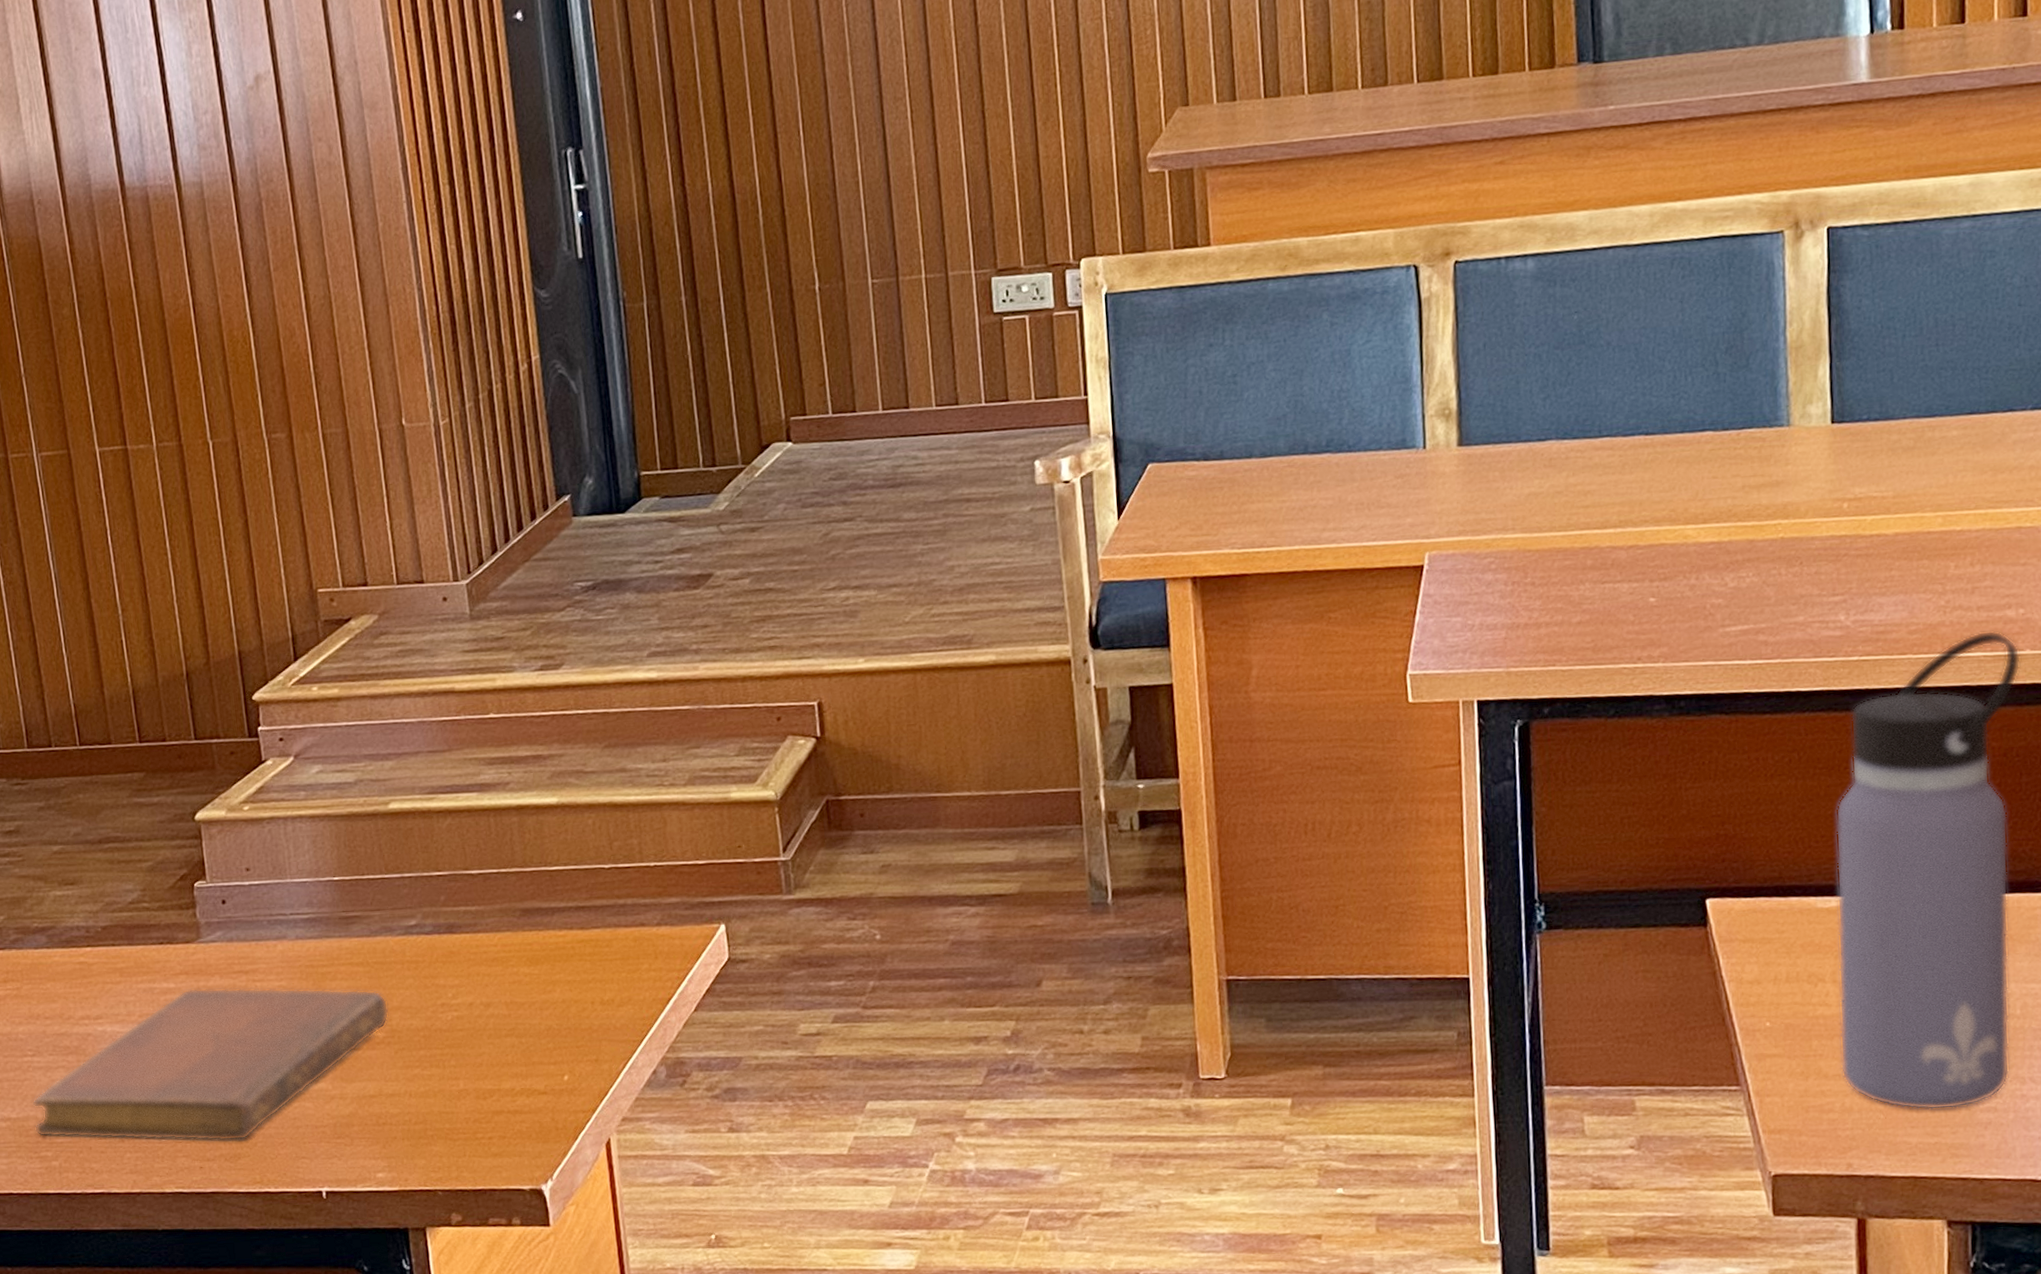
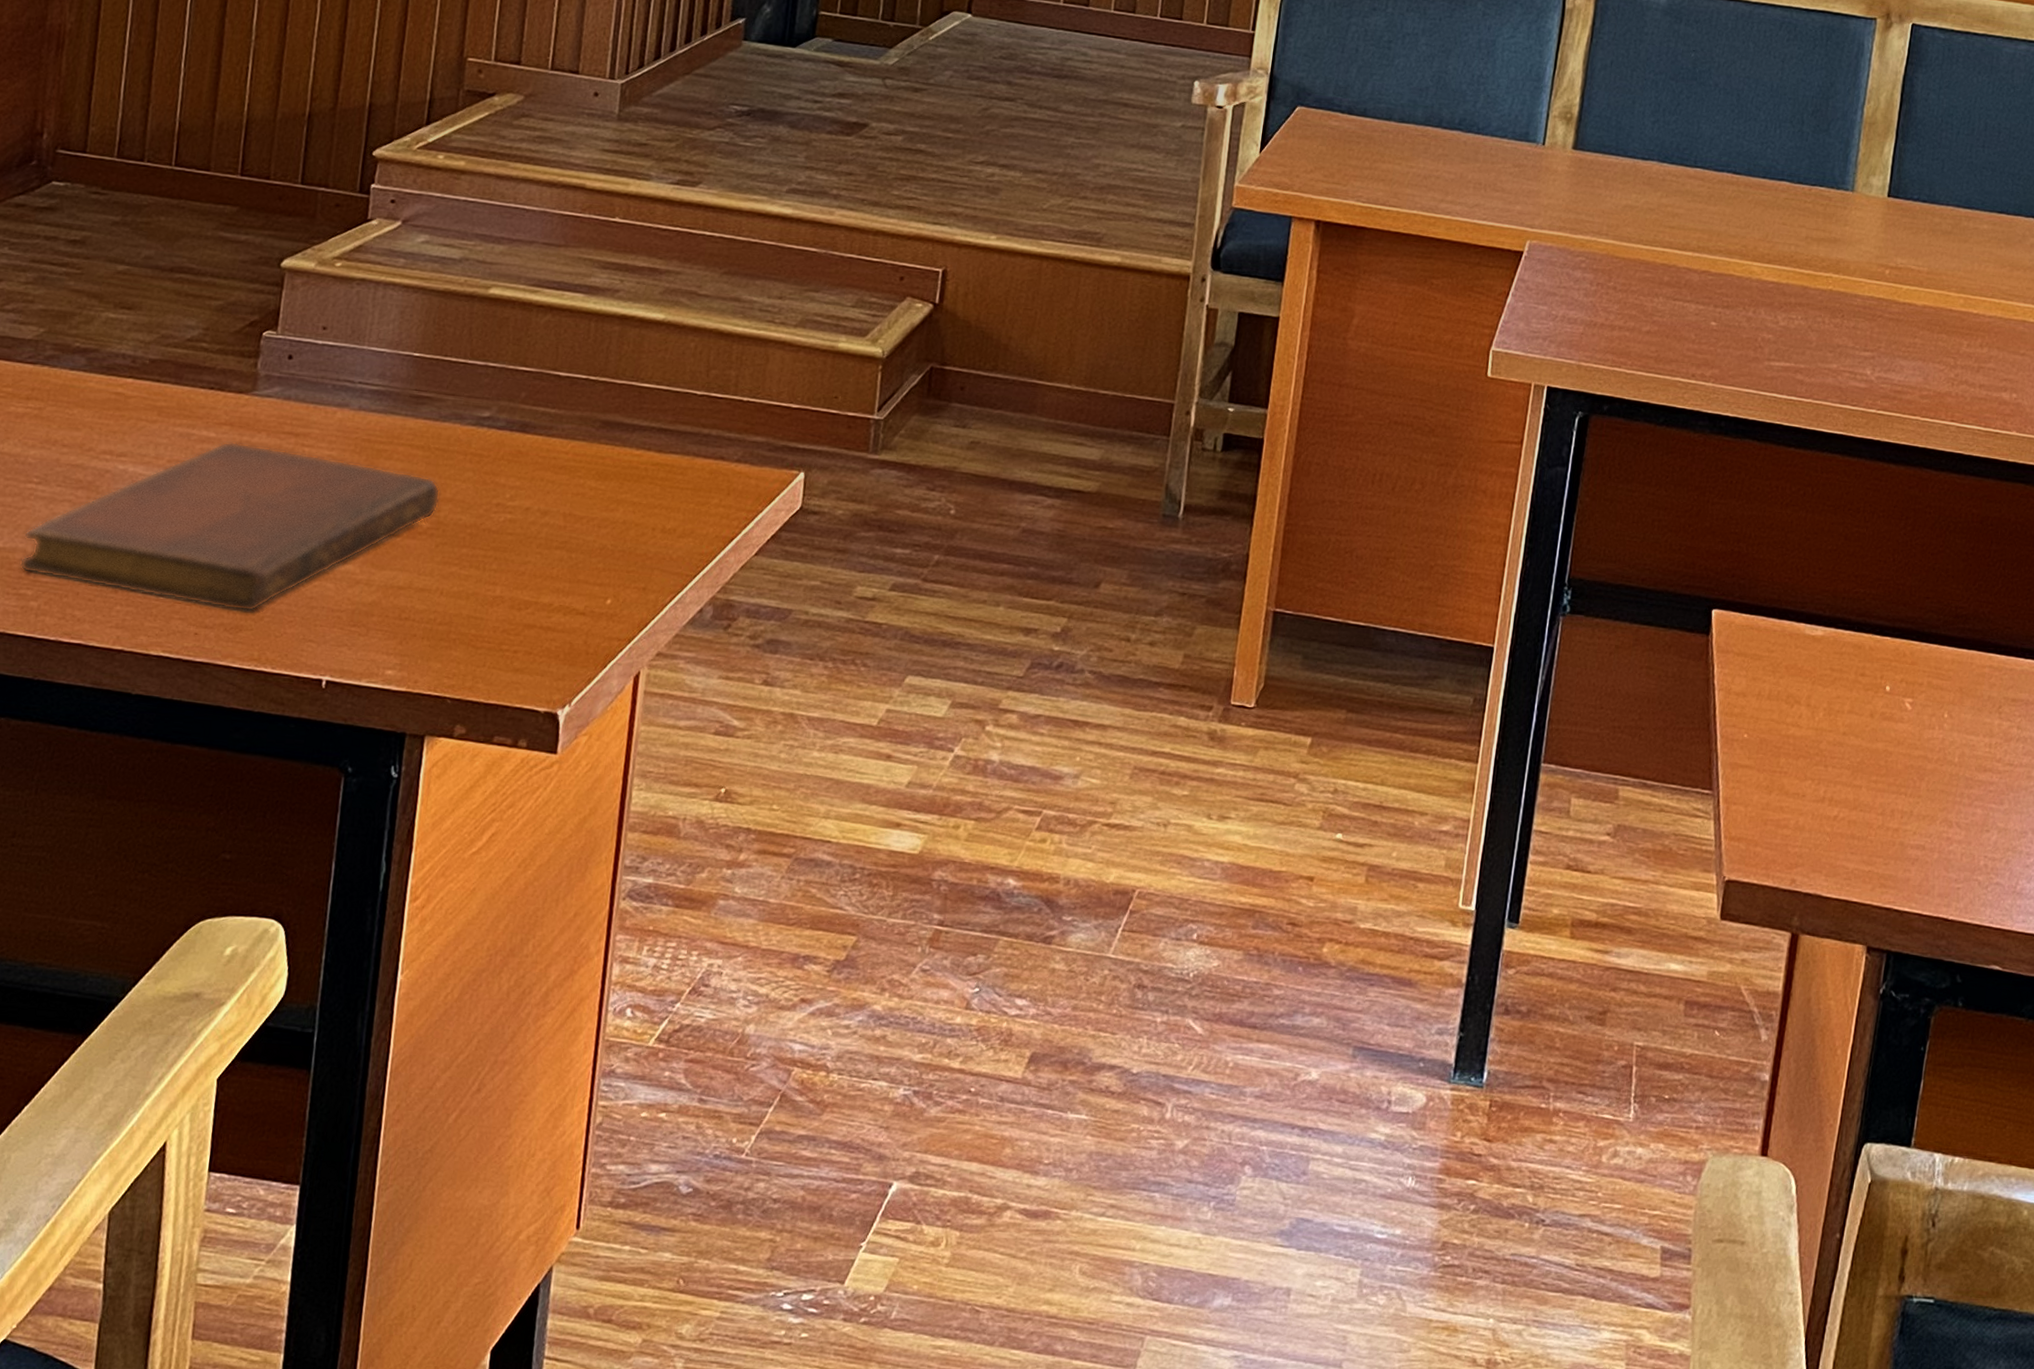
water bottle: present [1835,630,2022,1110] -> none [1800,407,2008,842]

